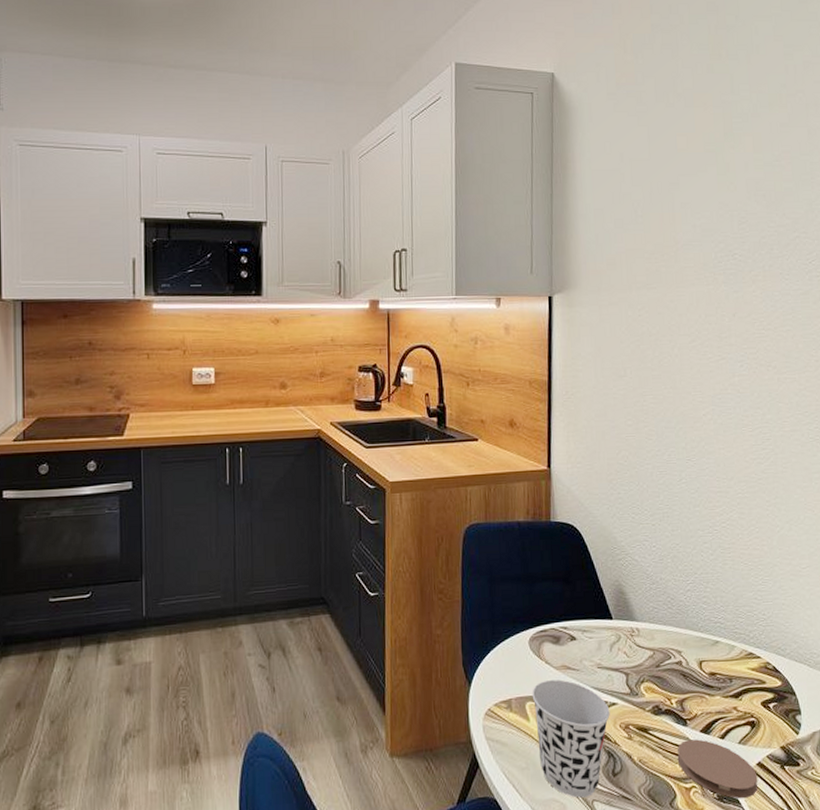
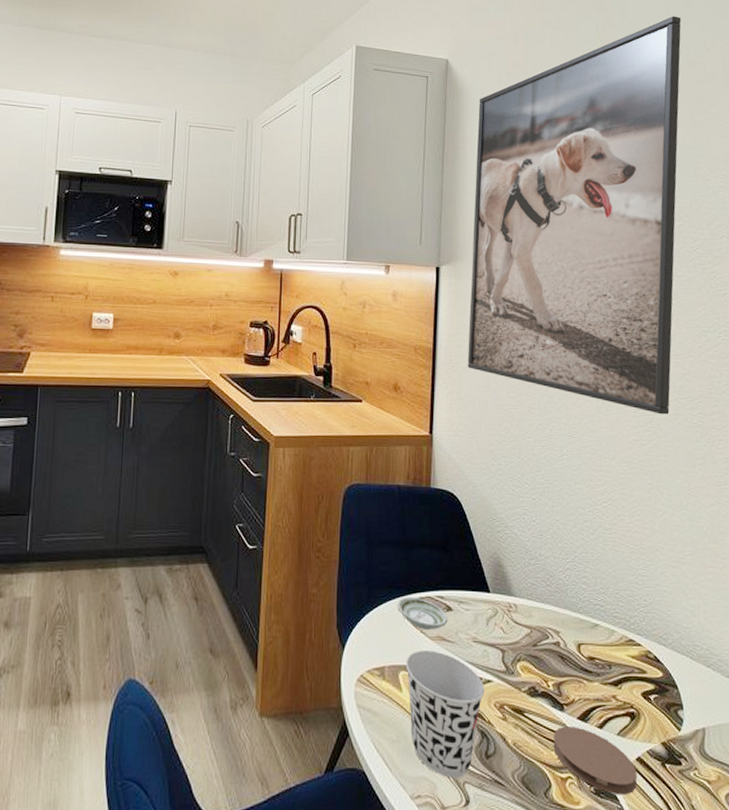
saucer: none [521,629,572,660] -> present [397,596,448,629]
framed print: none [583,13,796,432] -> present [467,16,681,415]

